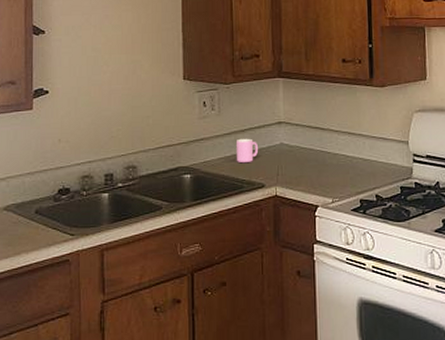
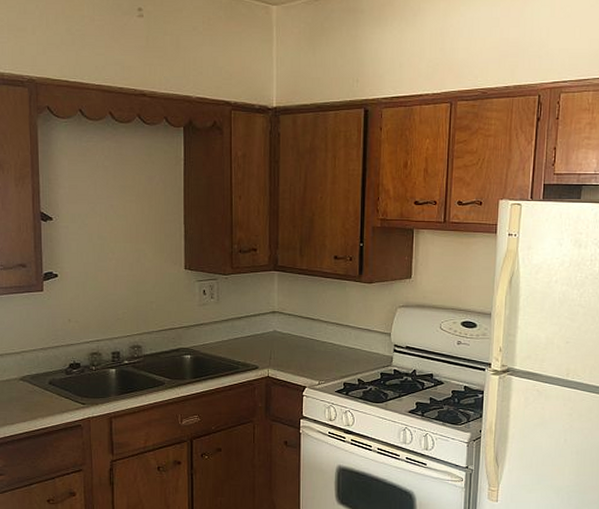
cup: present [237,138,259,162] -> none [234,325,254,346]

